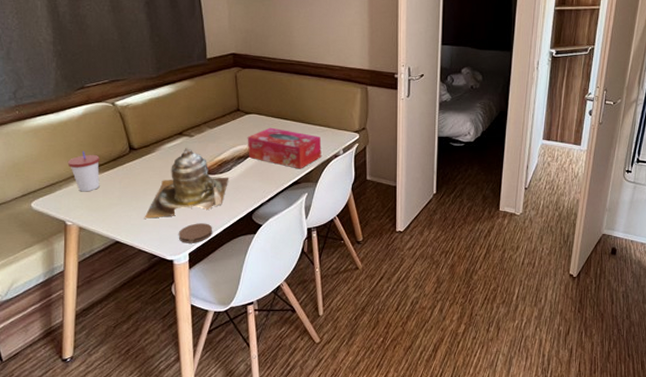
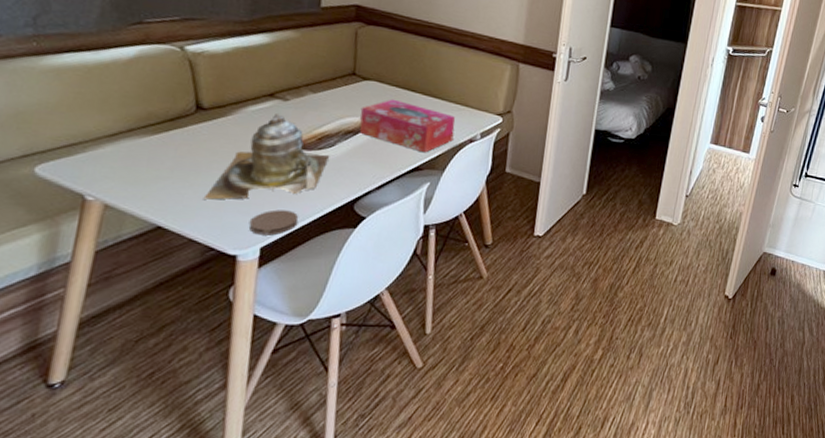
cup: present [67,151,100,192] -> none [100,104,151,159]

